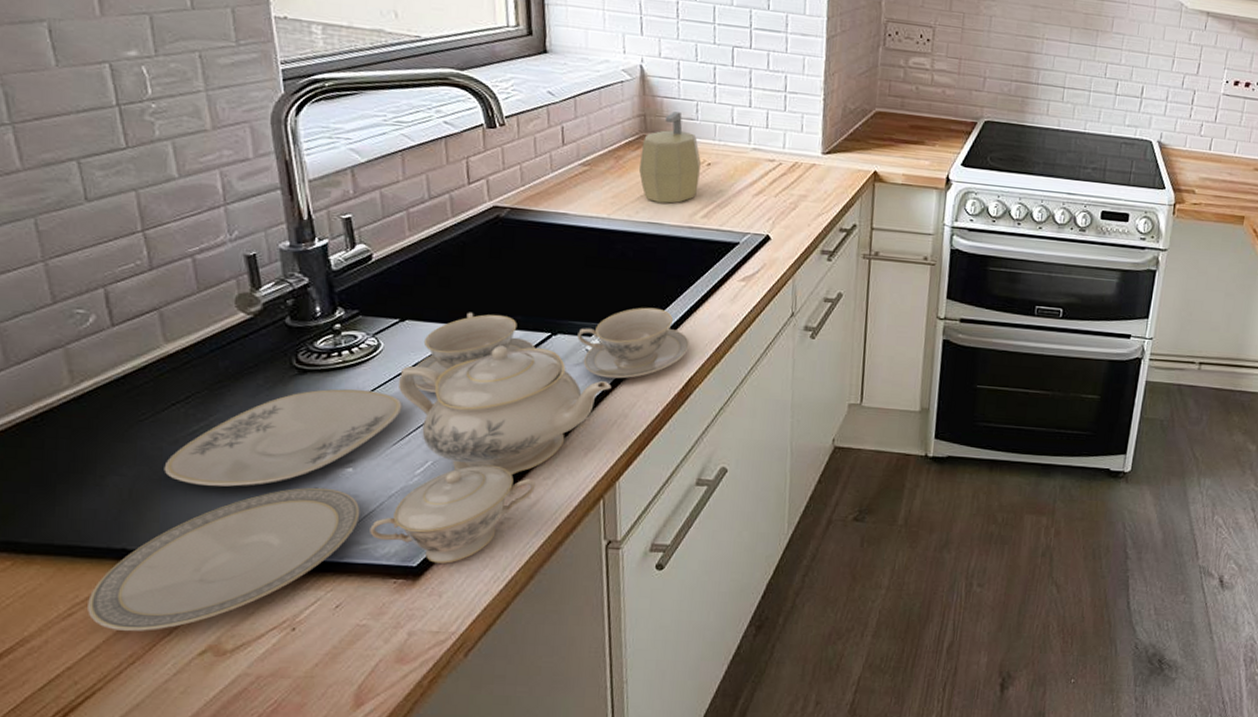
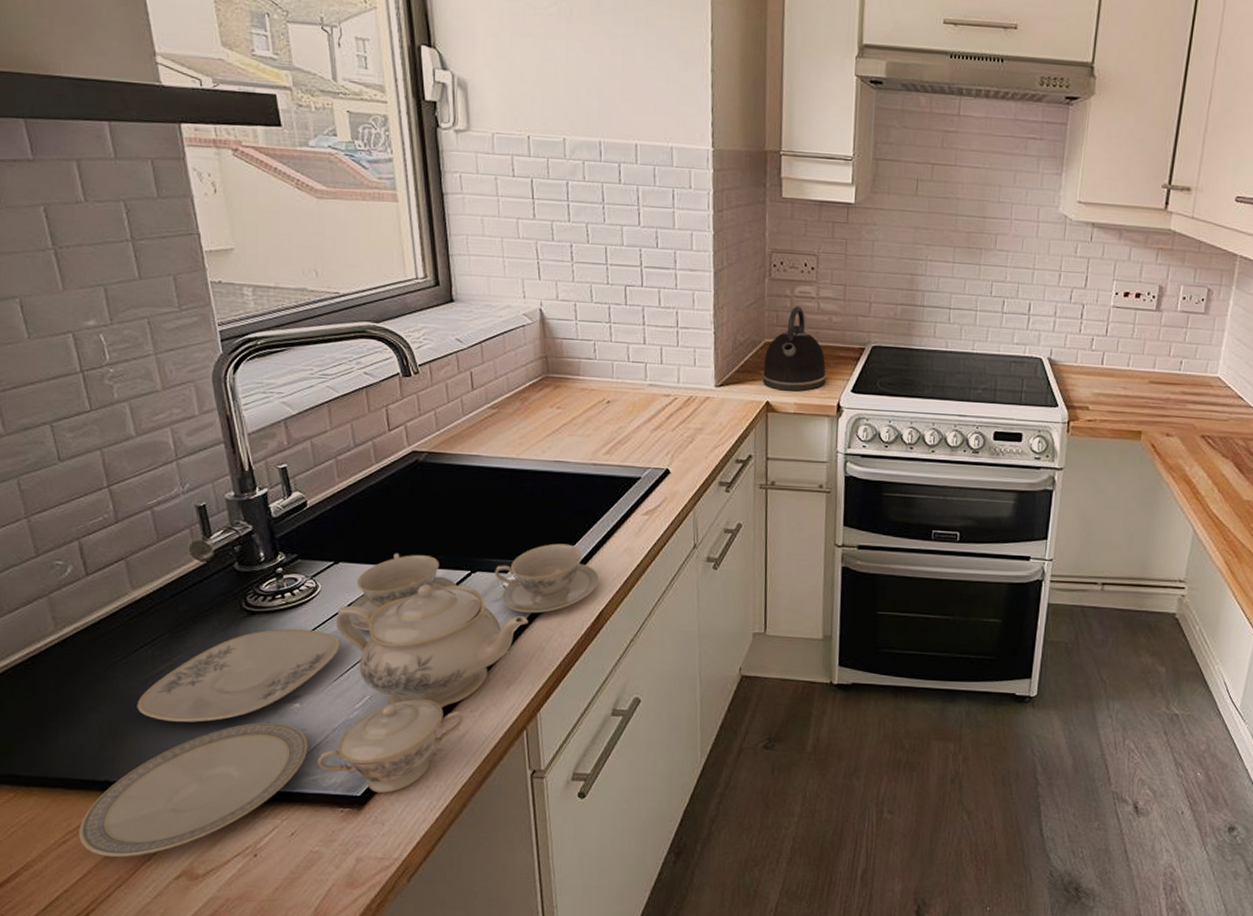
soap dispenser: present [639,111,702,204] -> none [544,352,602,443]
kettle: none [870,76,938,163] -> present [761,306,828,392]

